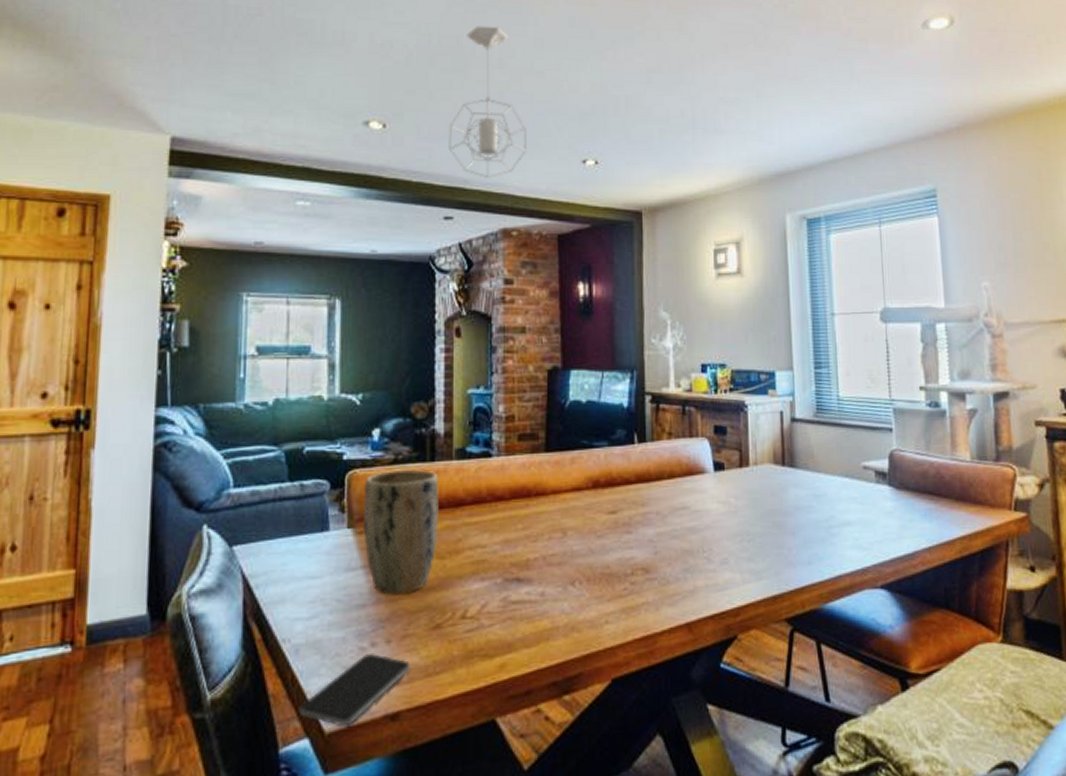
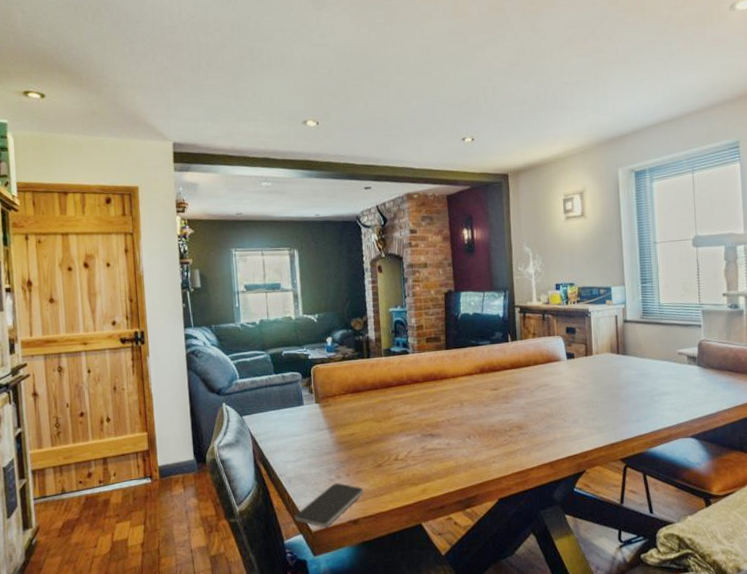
plant pot: present [362,468,439,595] -> none [324,363,376,446]
pendant light: present [449,26,527,178] -> none [363,40,421,157]

